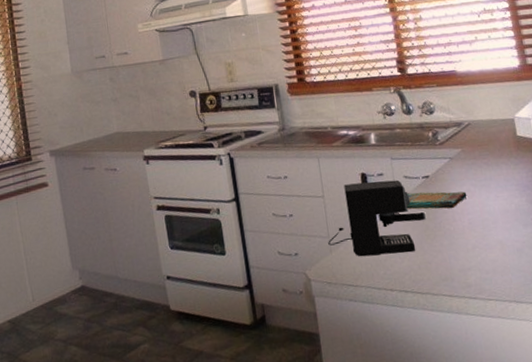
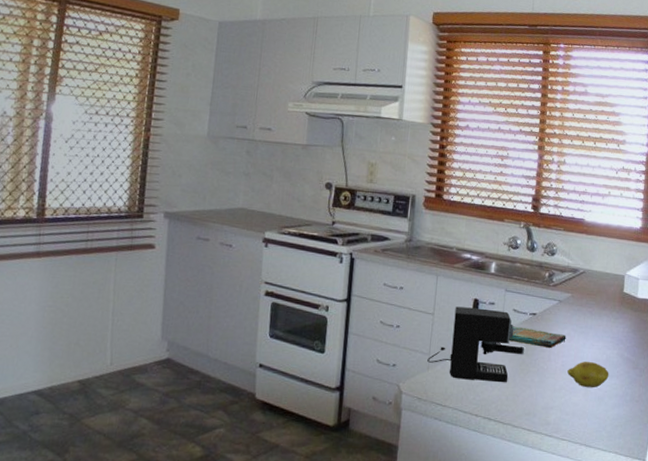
fruit: none [476,214,523,242] -> present [567,361,609,388]

